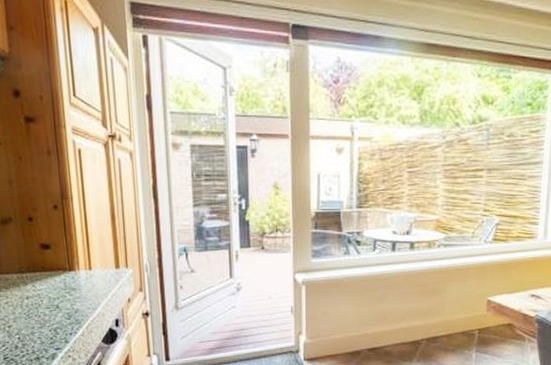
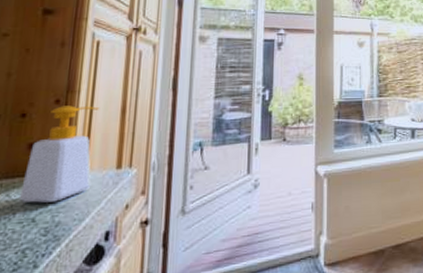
soap bottle: none [42,211,97,293] -> present [18,105,99,203]

